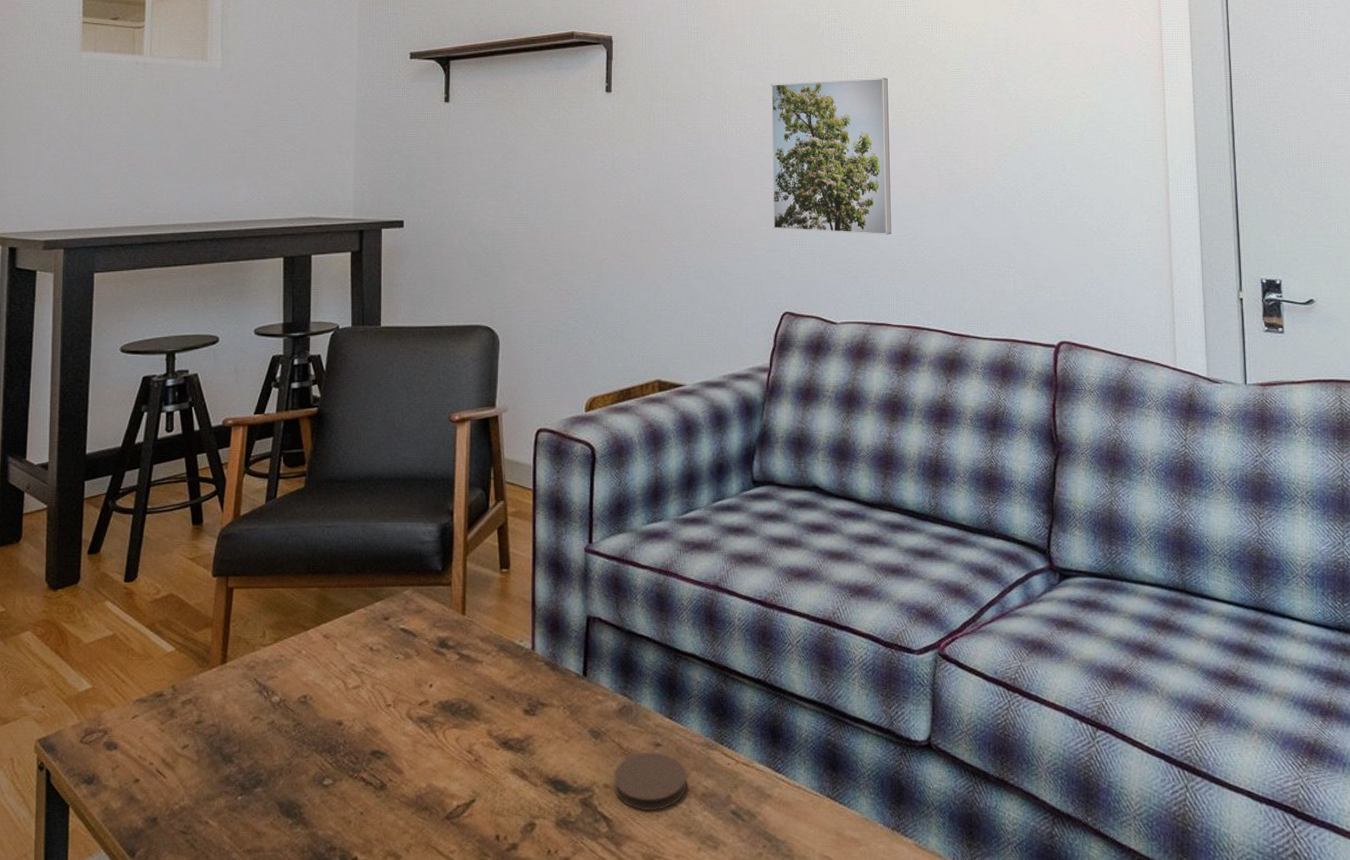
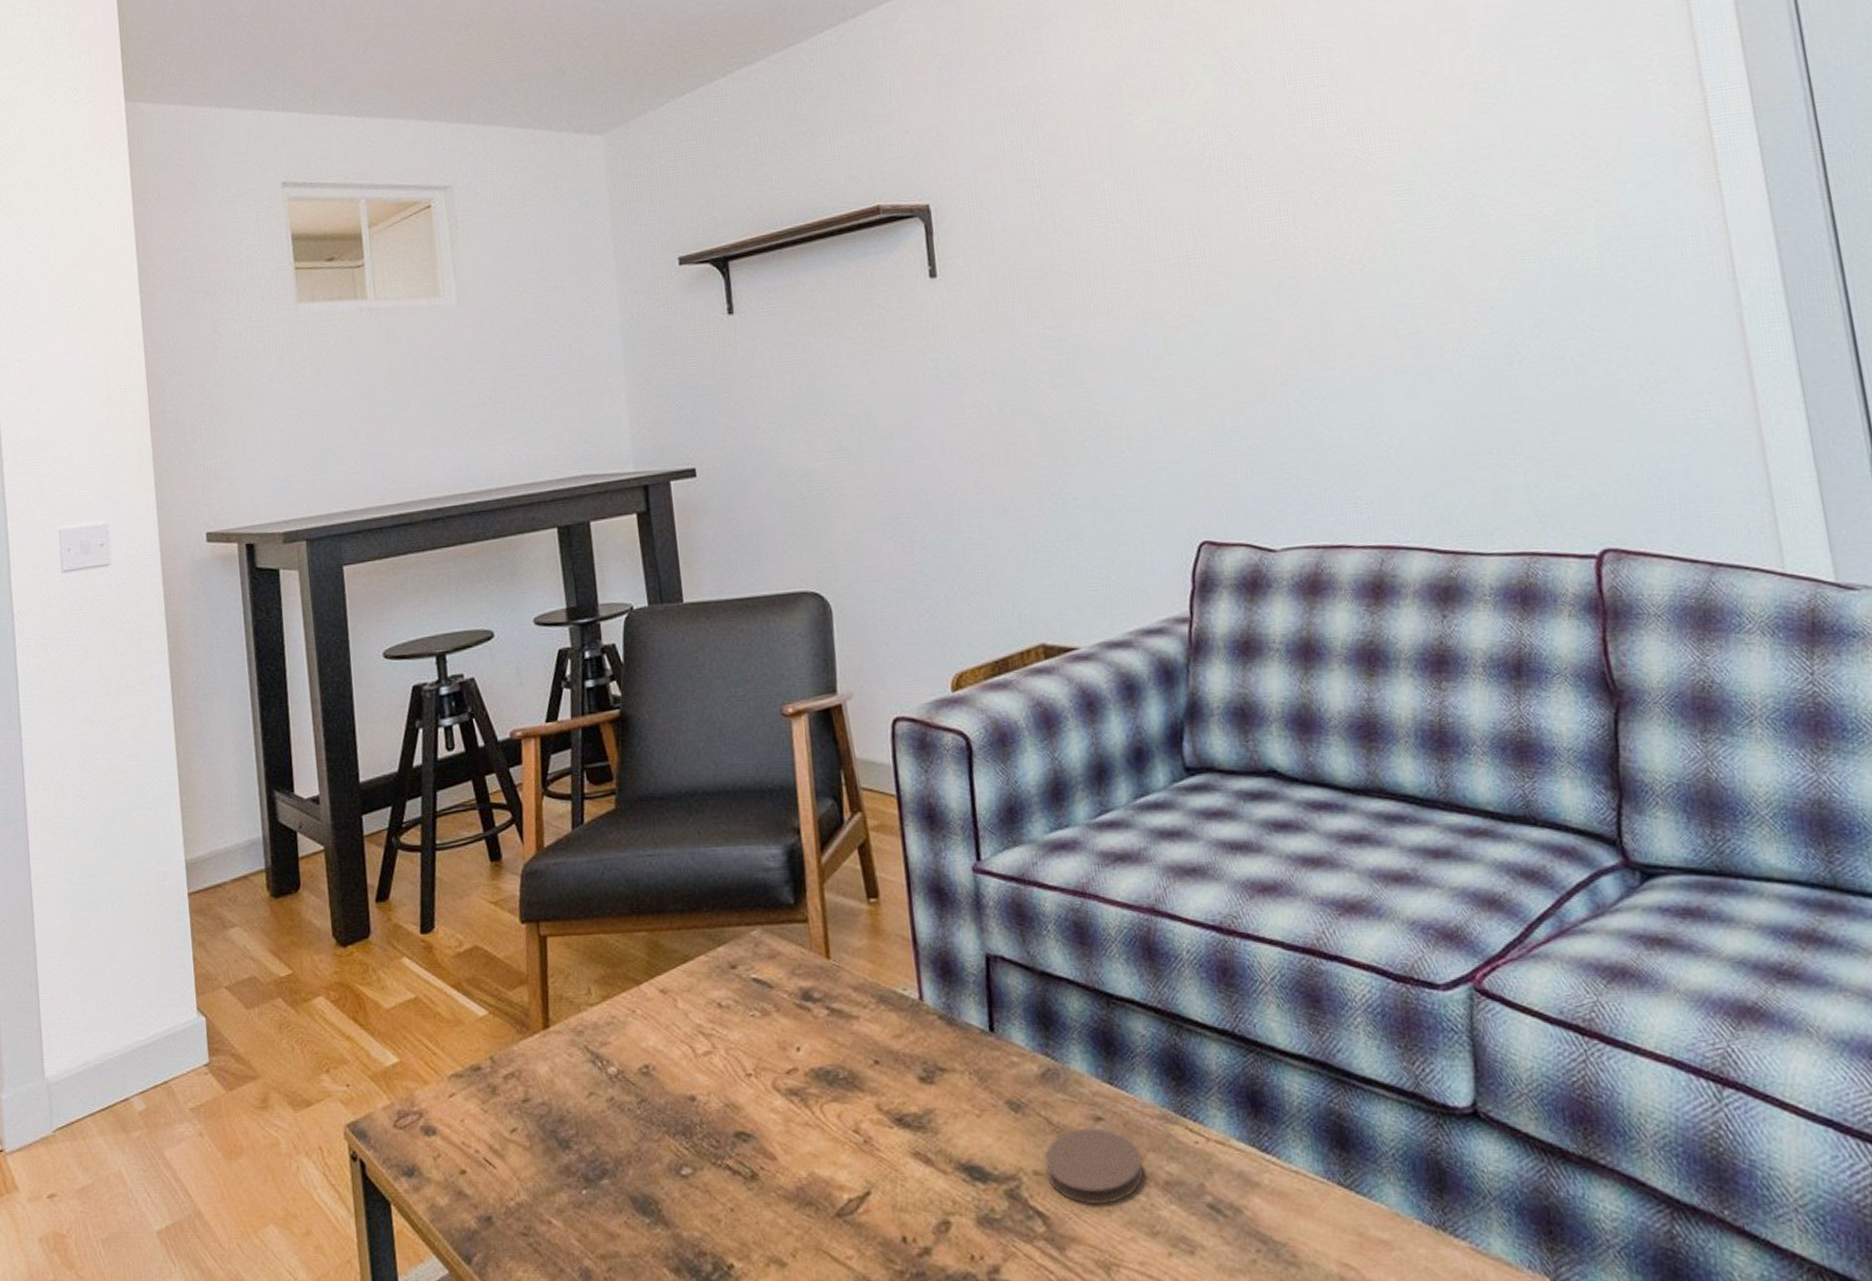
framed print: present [771,78,891,235] -> none [1148,214,1339,433]

